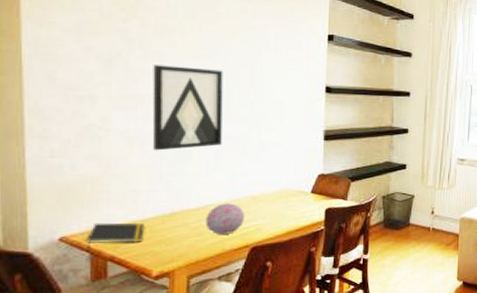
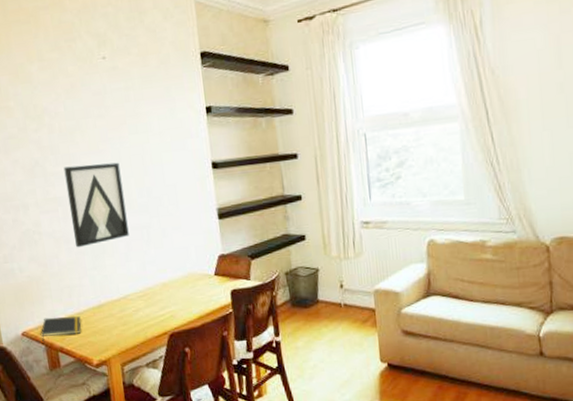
decorative orb: present [205,203,246,234] -> none [127,292,160,323]

